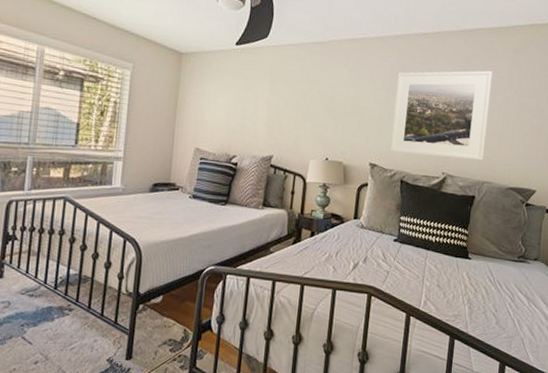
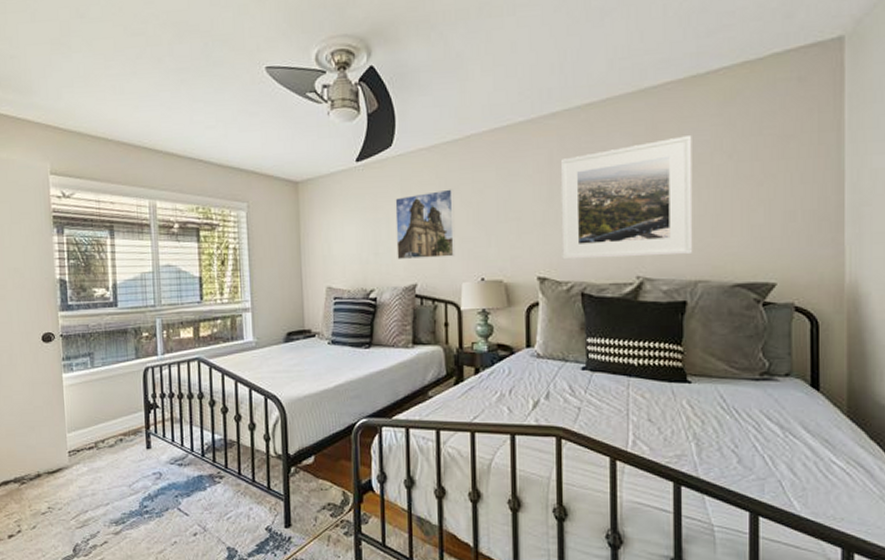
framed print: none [259,81,313,137] -> present [395,189,456,259]

